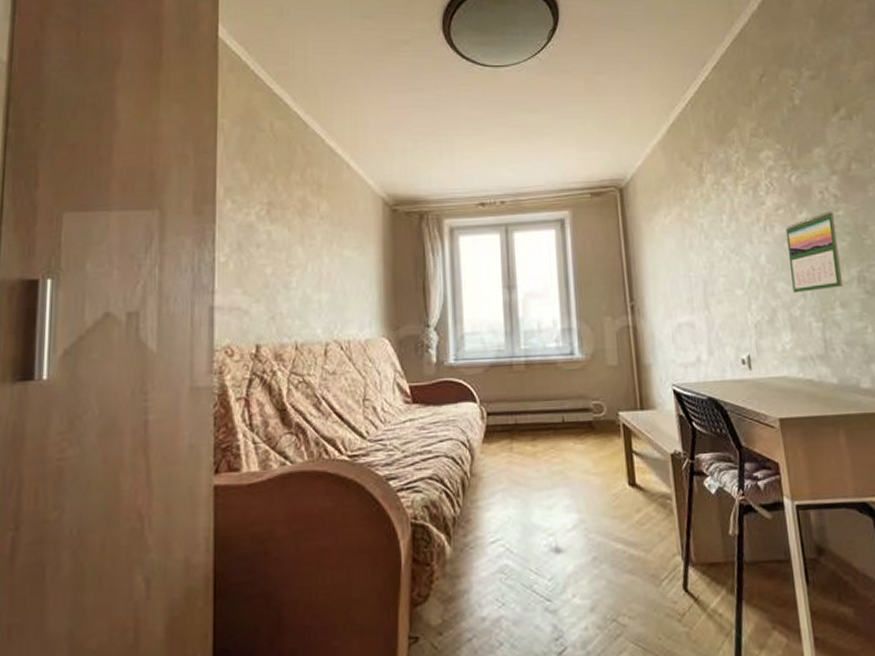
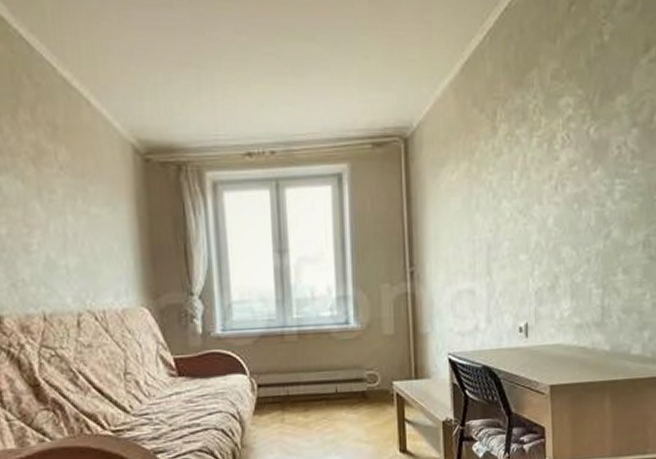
calendar: present [785,211,842,294] -> none [577,169,629,259]

